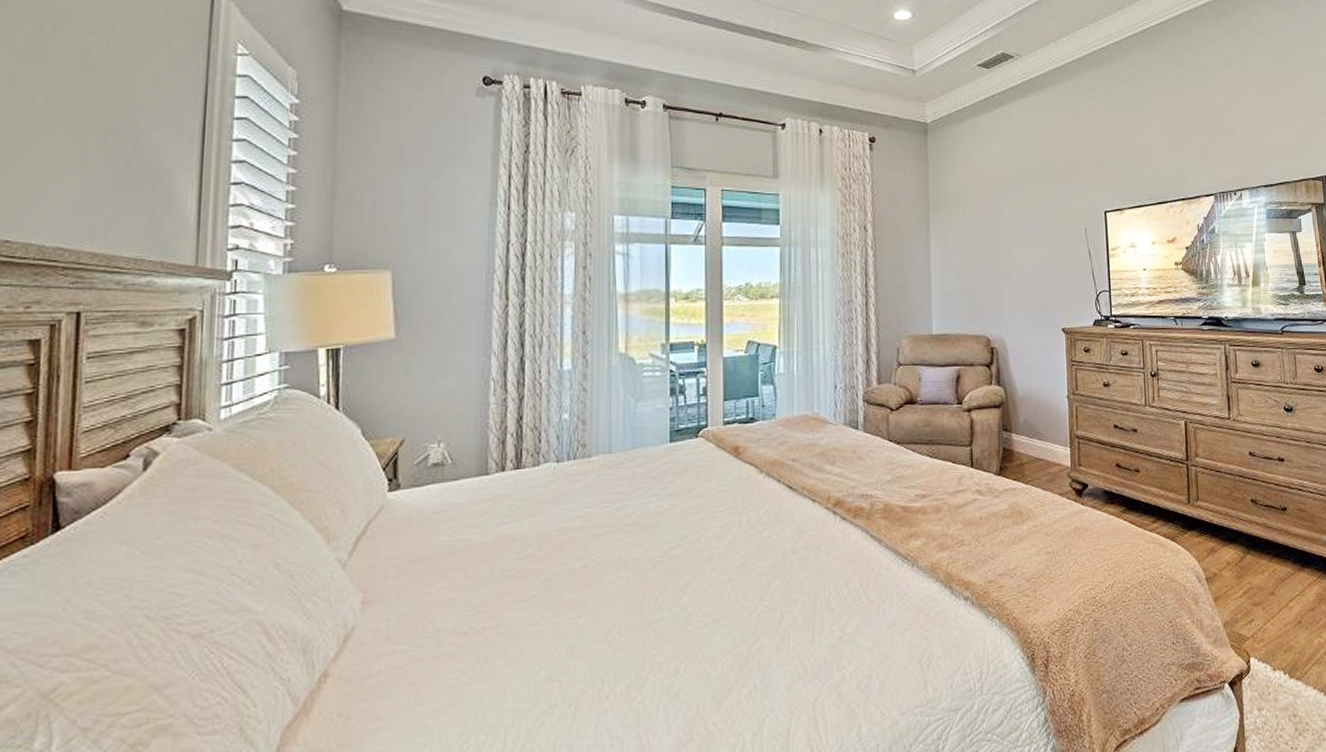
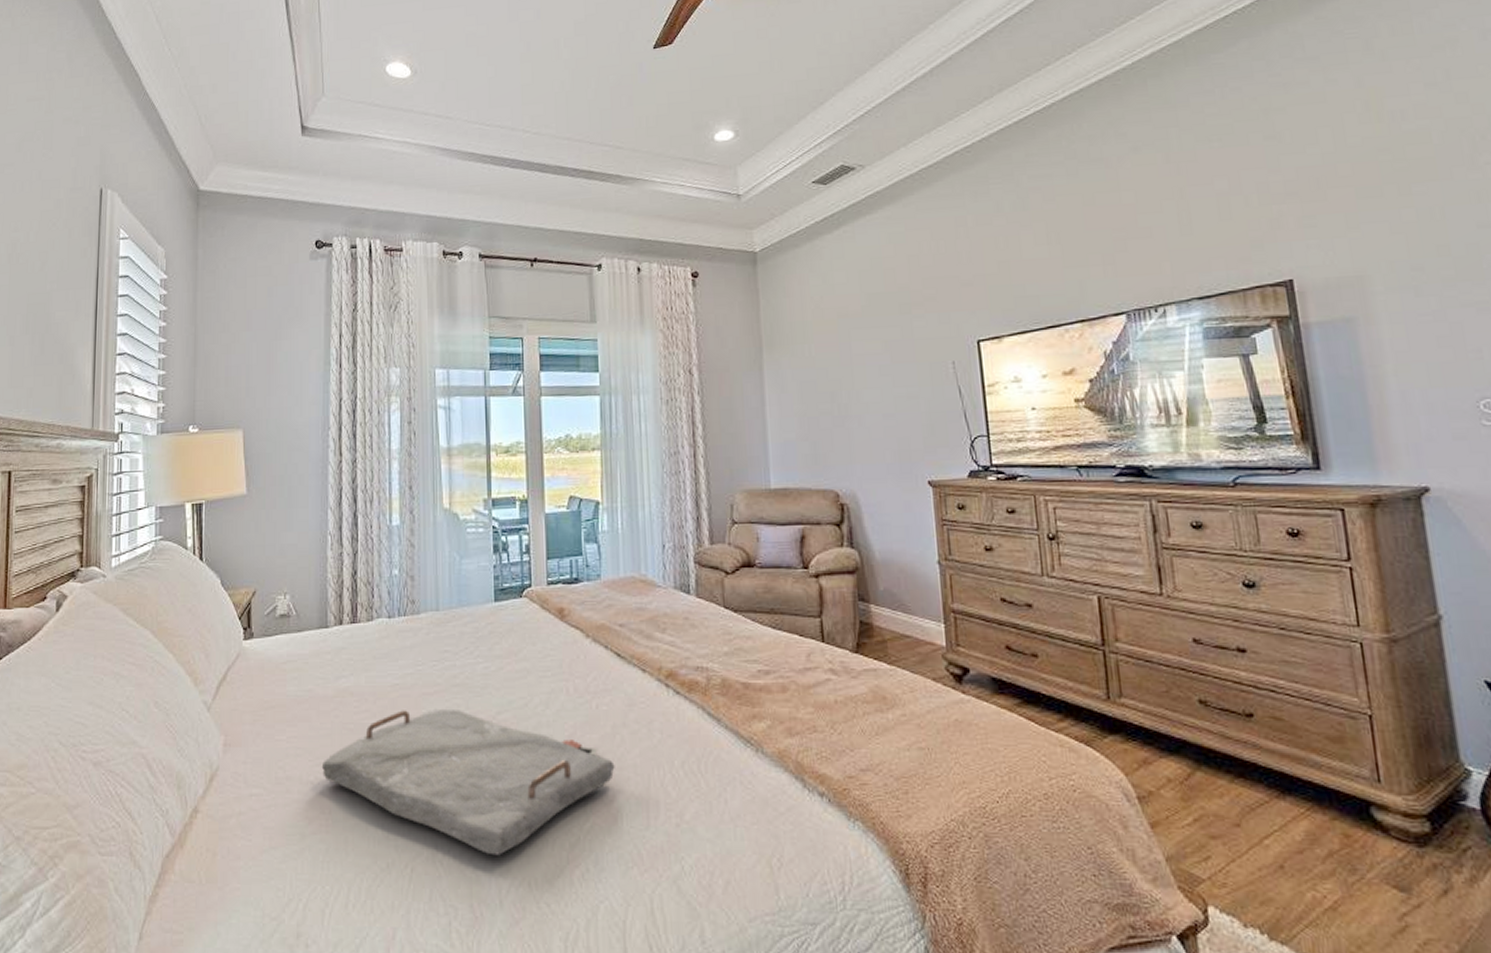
serving tray: none [477,547,784,685] -> present [321,708,615,856]

